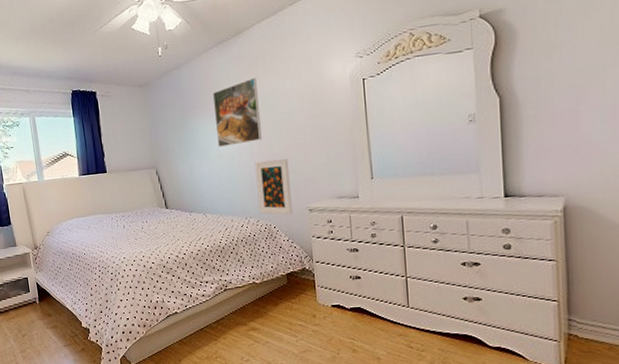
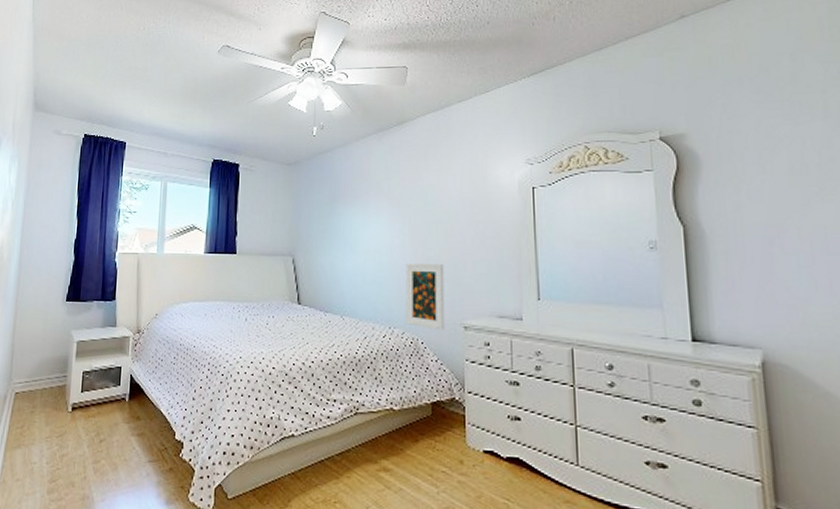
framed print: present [213,78,262,147] -> none [367,172,416,241]

